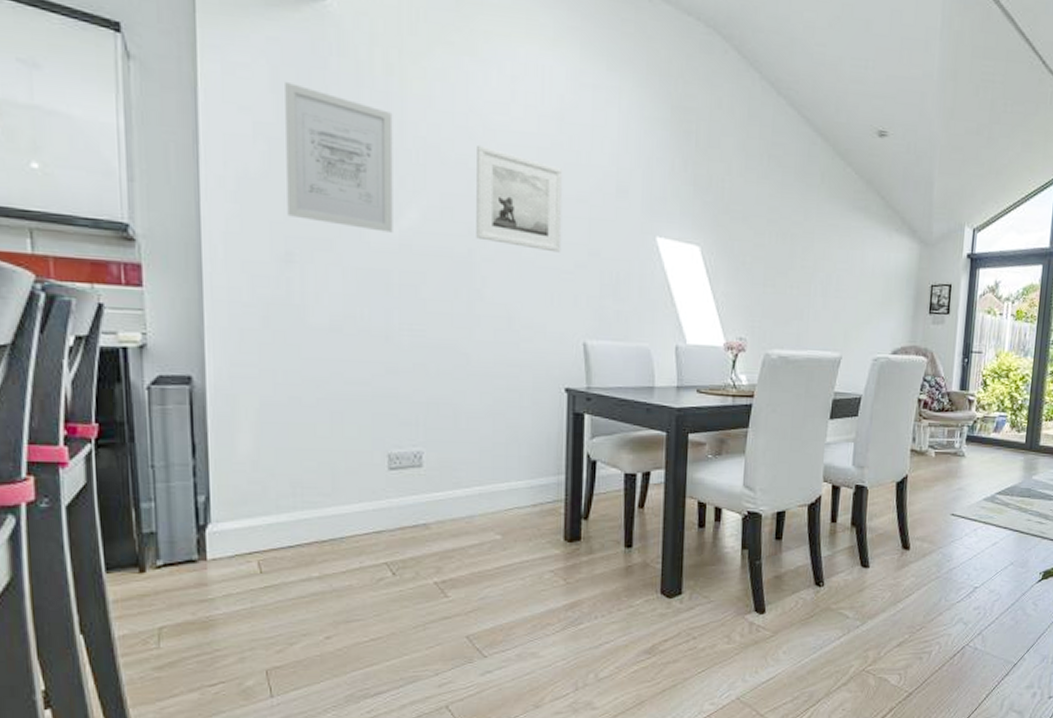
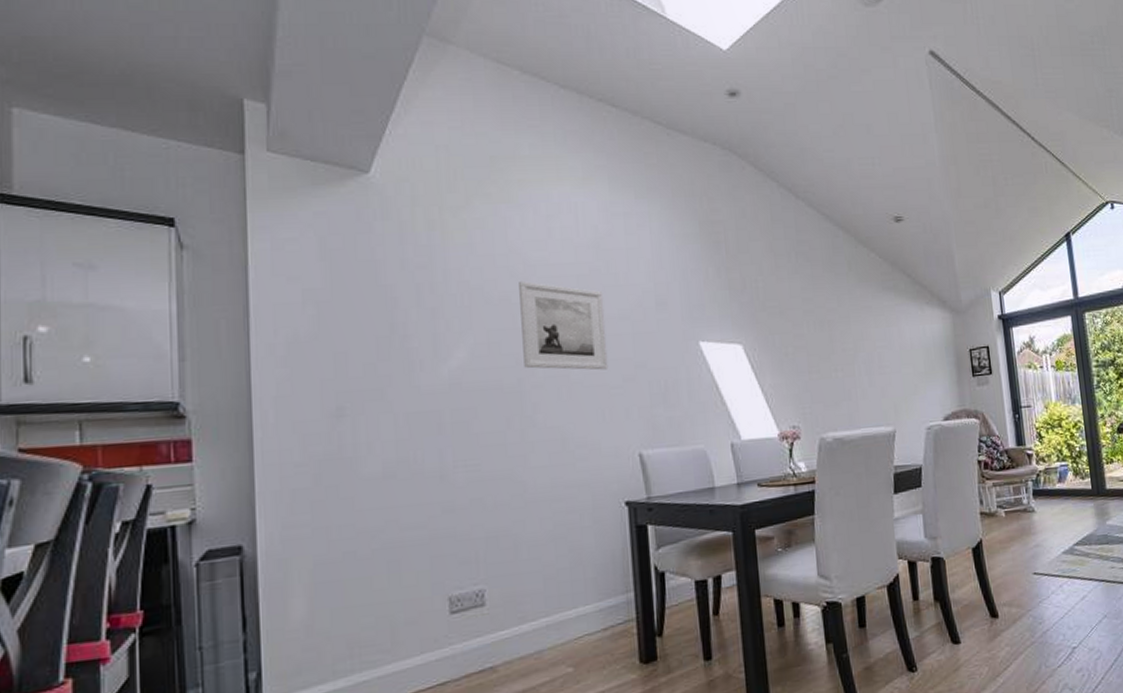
wall art: present [285,82,393,233] -> none [332,250,443,375]

